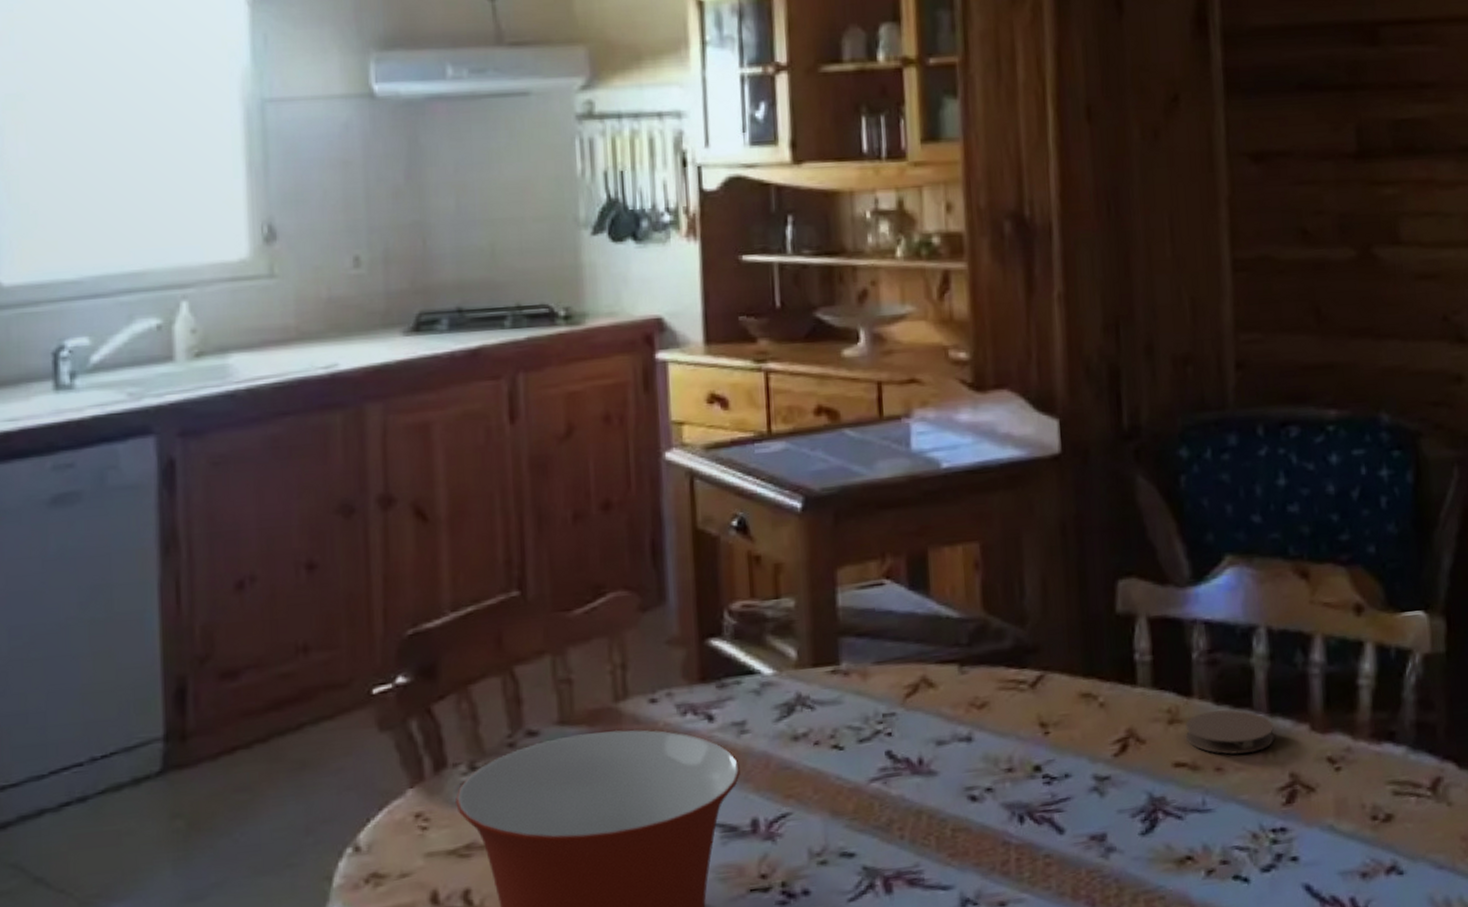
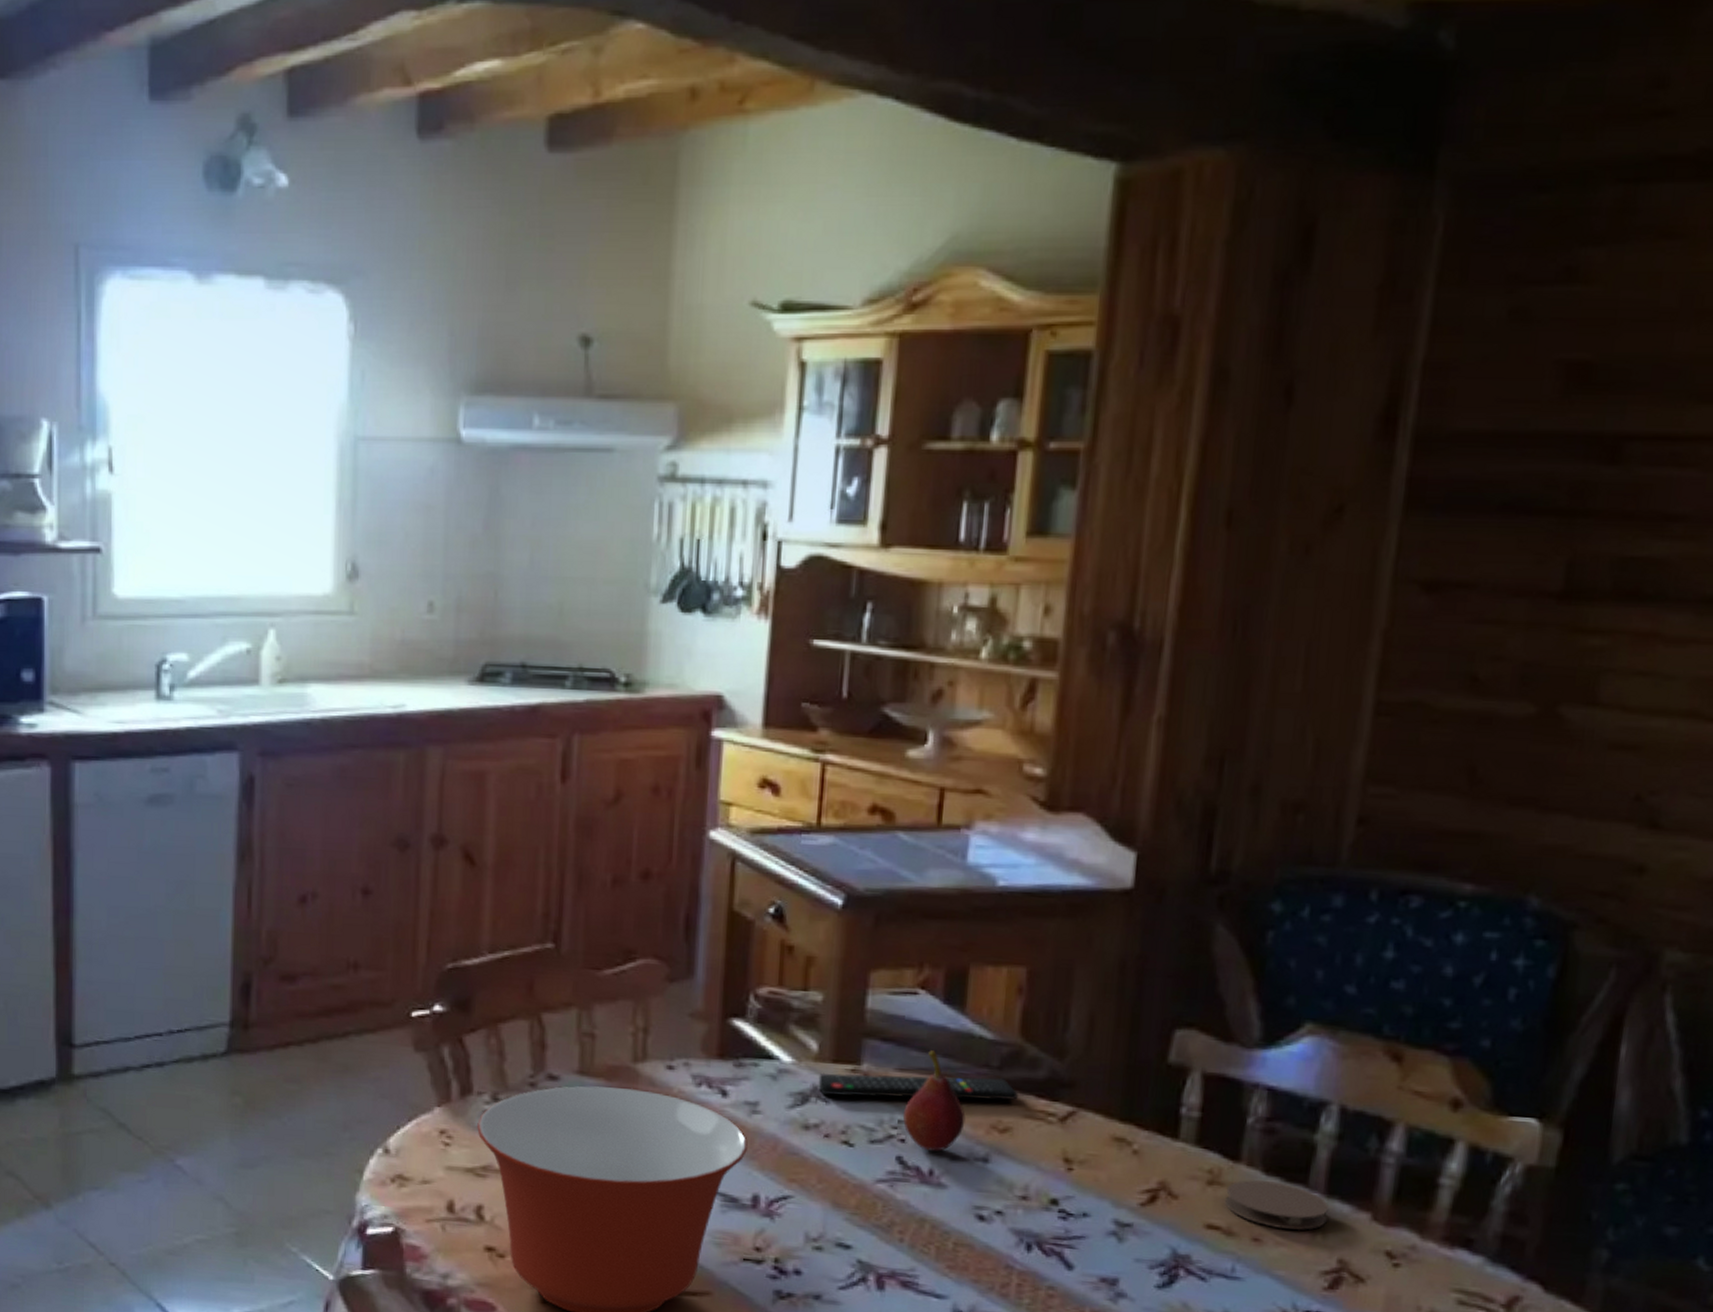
remote control: none [801,654,990,702] -> present [818,1072,1018,1101]
fruit: none [887,638,945,740] -> present [903,1050,966,1151]

